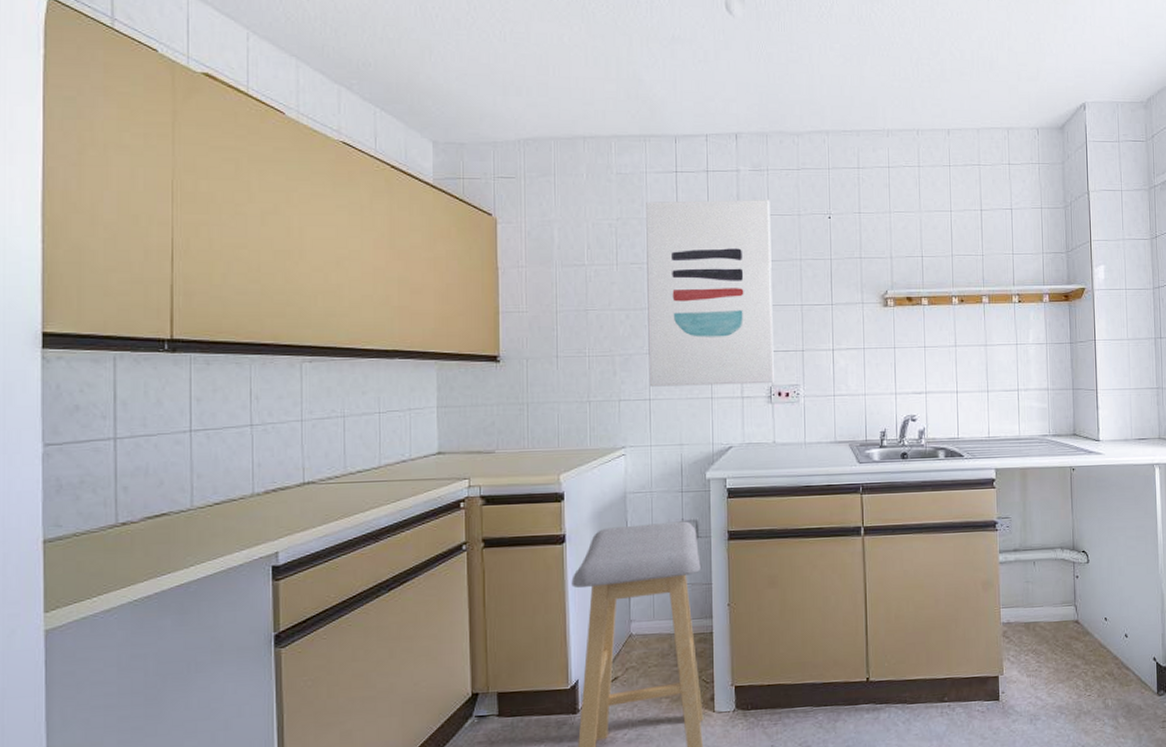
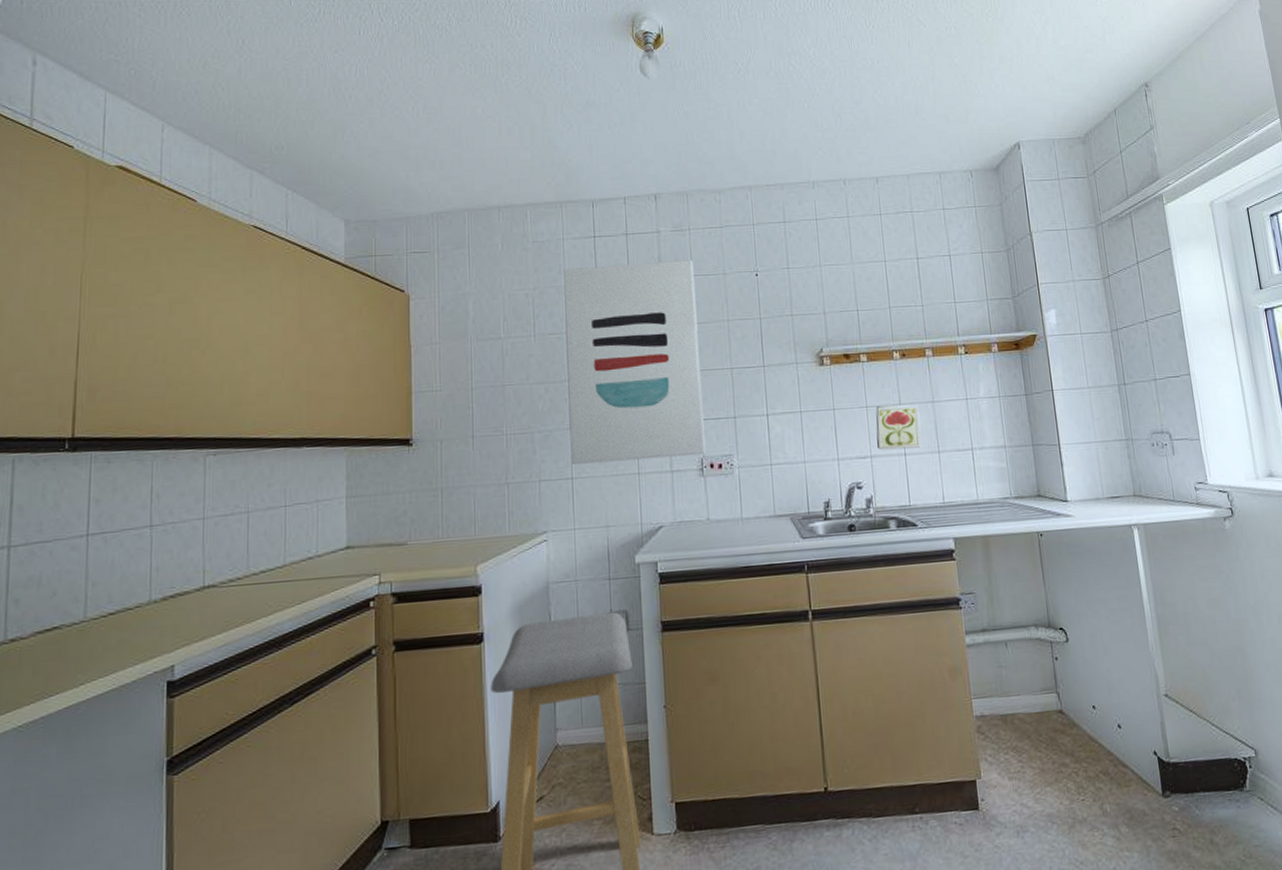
decorative tile: none [932,346,973,387] -> present [875,404,921,450]

